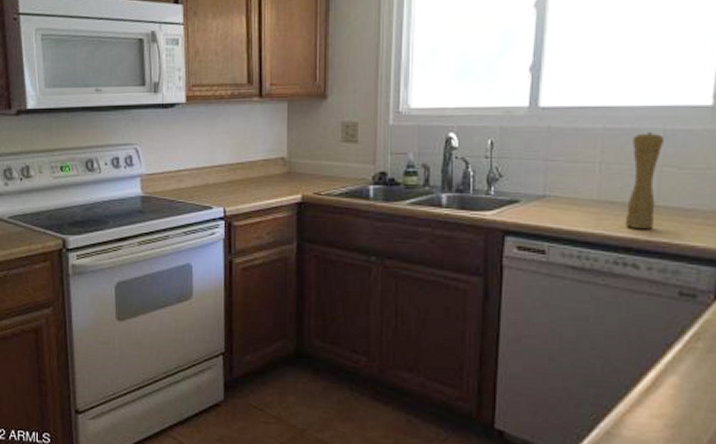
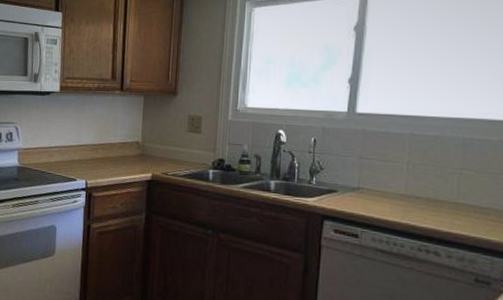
pepper mill: present [625,133,665,229] -> none [428,140,464,222]

